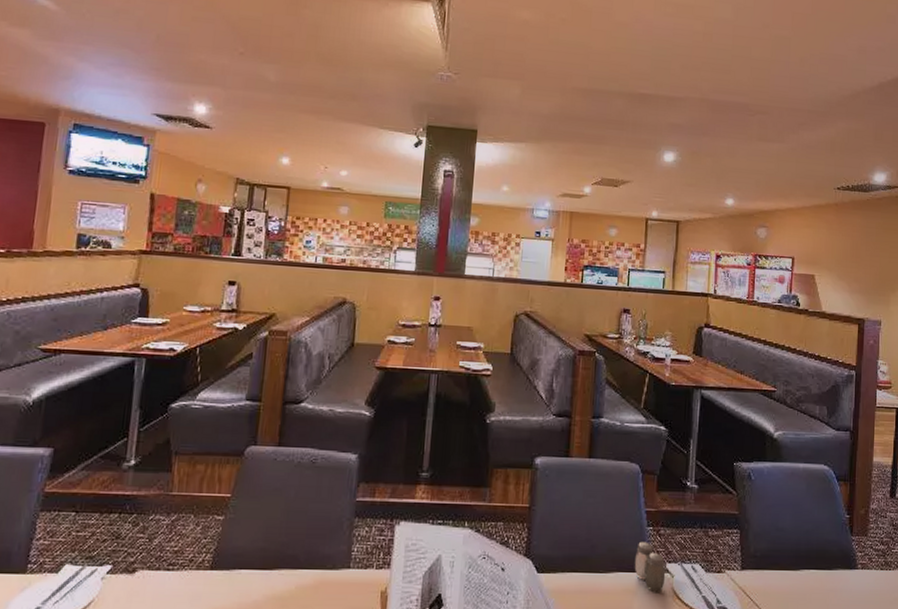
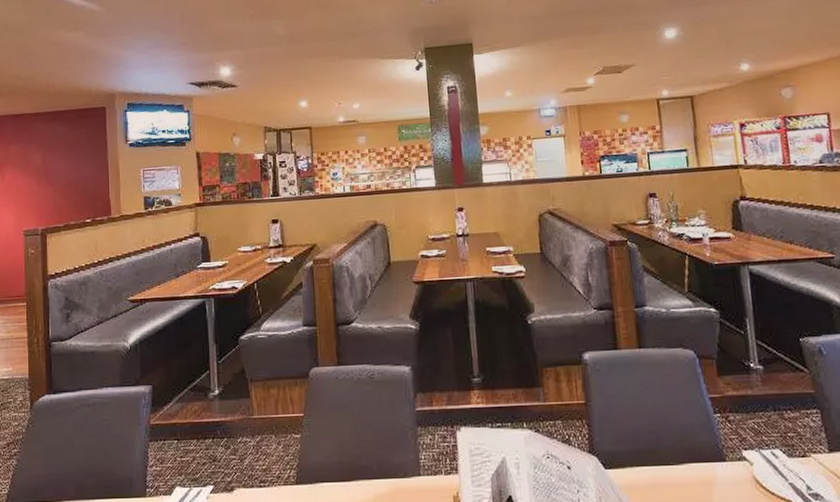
salt and pepper shaker: present [634,541,666,593] -> none [706,429,745,483]

